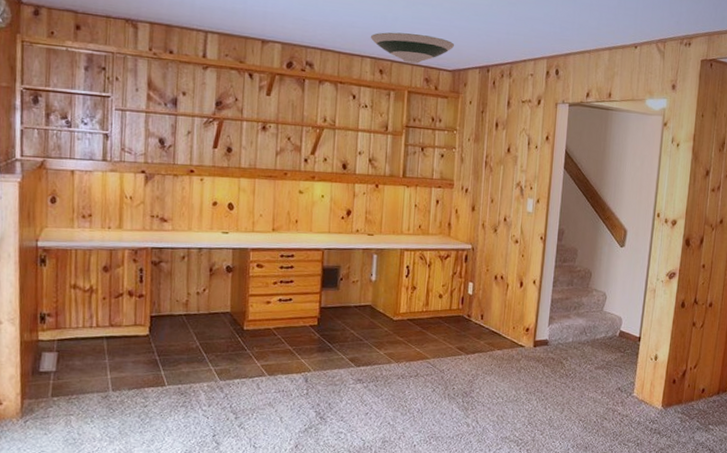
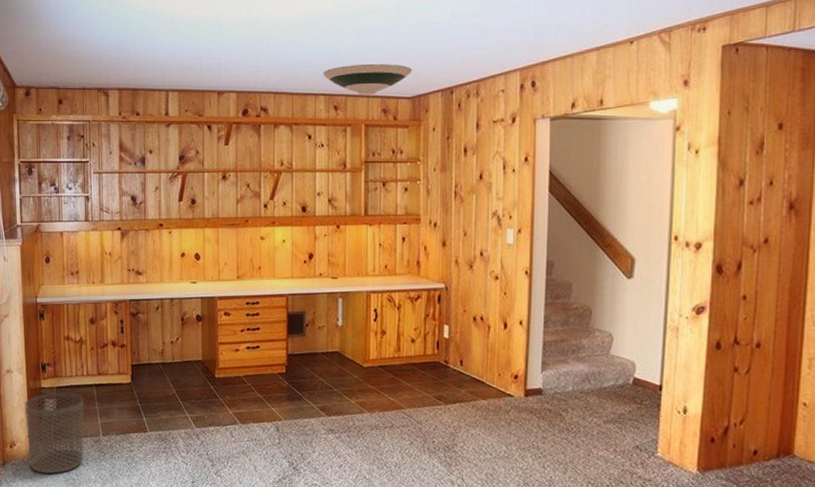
waste bin: none [16,345,91,435] -> present [25,392,84,474]

